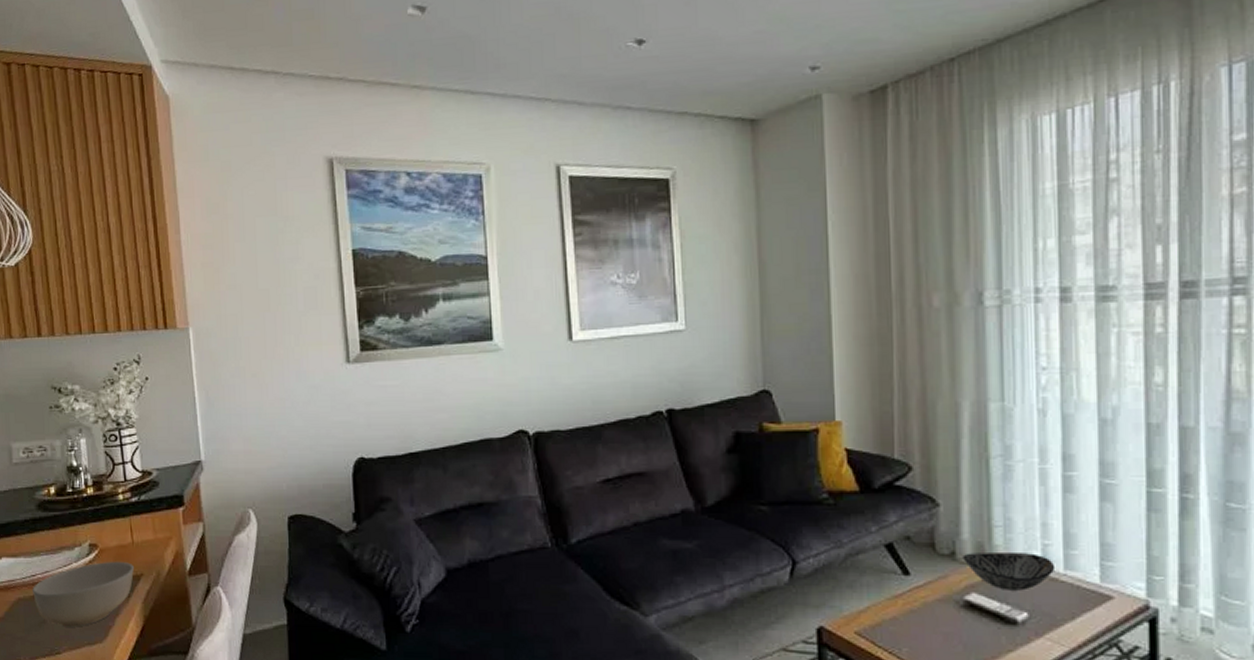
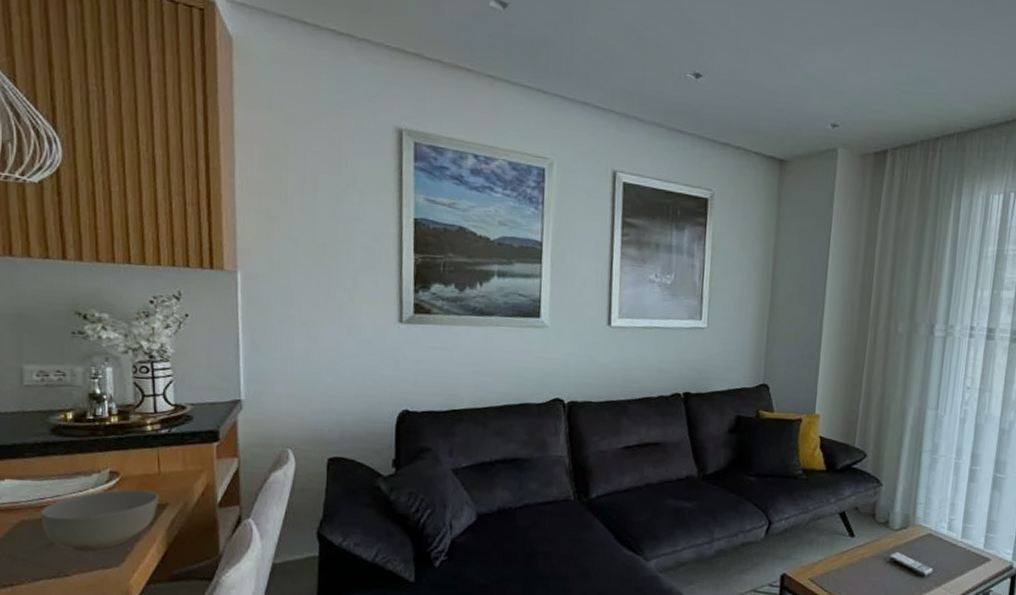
decorative bowl: present [963,551,1056,591] -> none [893,522,956,552]

